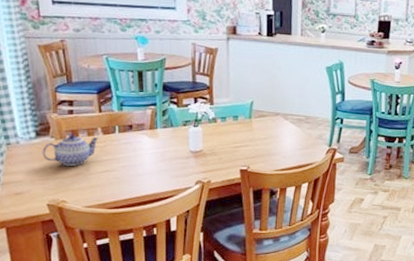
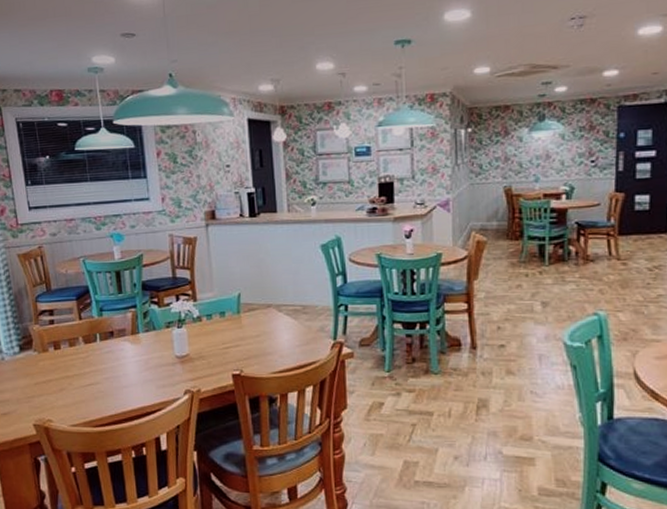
teapot: present [42,134,98,166] -> none [26,346,80,381]

